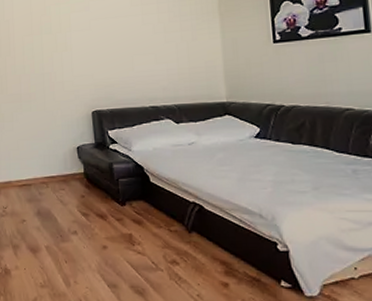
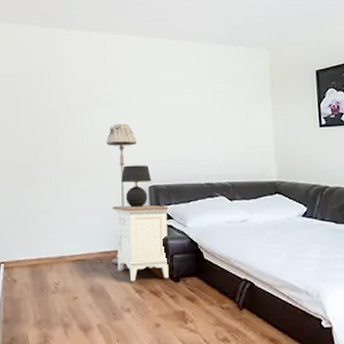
floor lamp: none [48,49,78,188] -> present [106,123,137,263]
nightstand: none [56,129,115,205] -> present [112,205,169,282]
table lamp: none [64,90,95,133] -> present [121,165,152,207]

